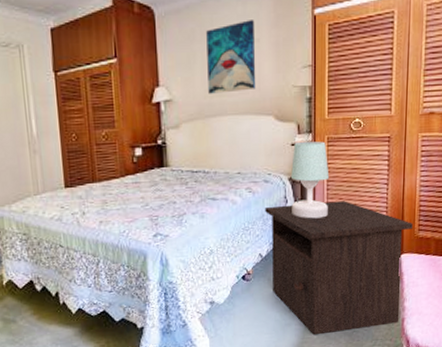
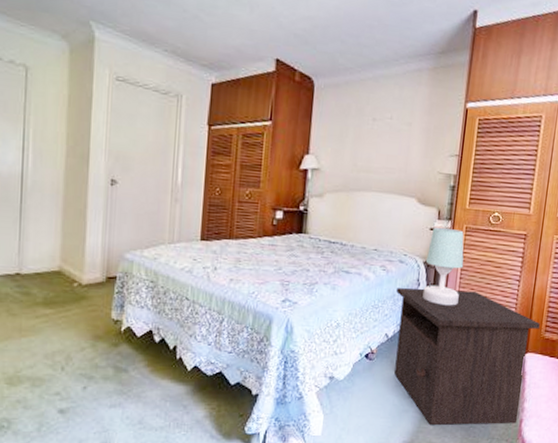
wall art: present [206,20,256,94] -> none [356,103,409,171]

